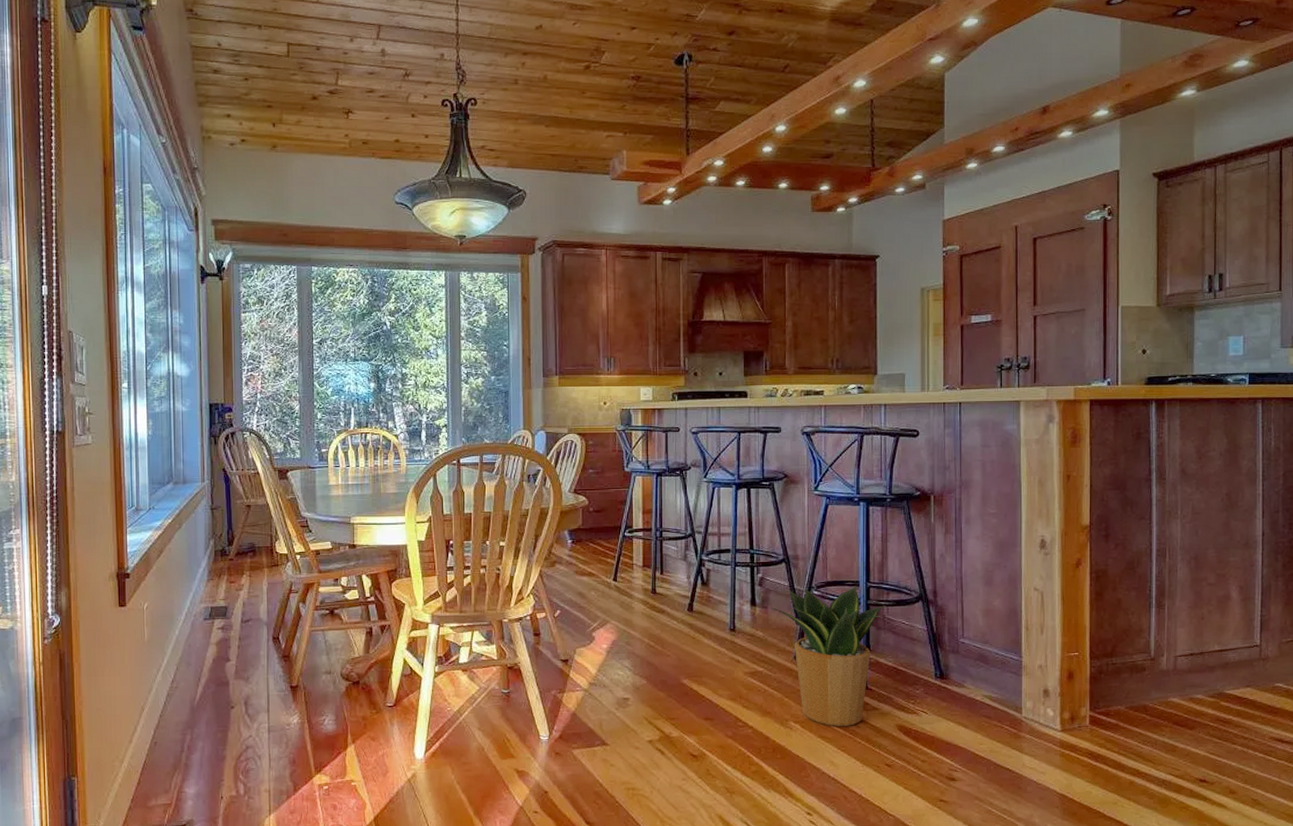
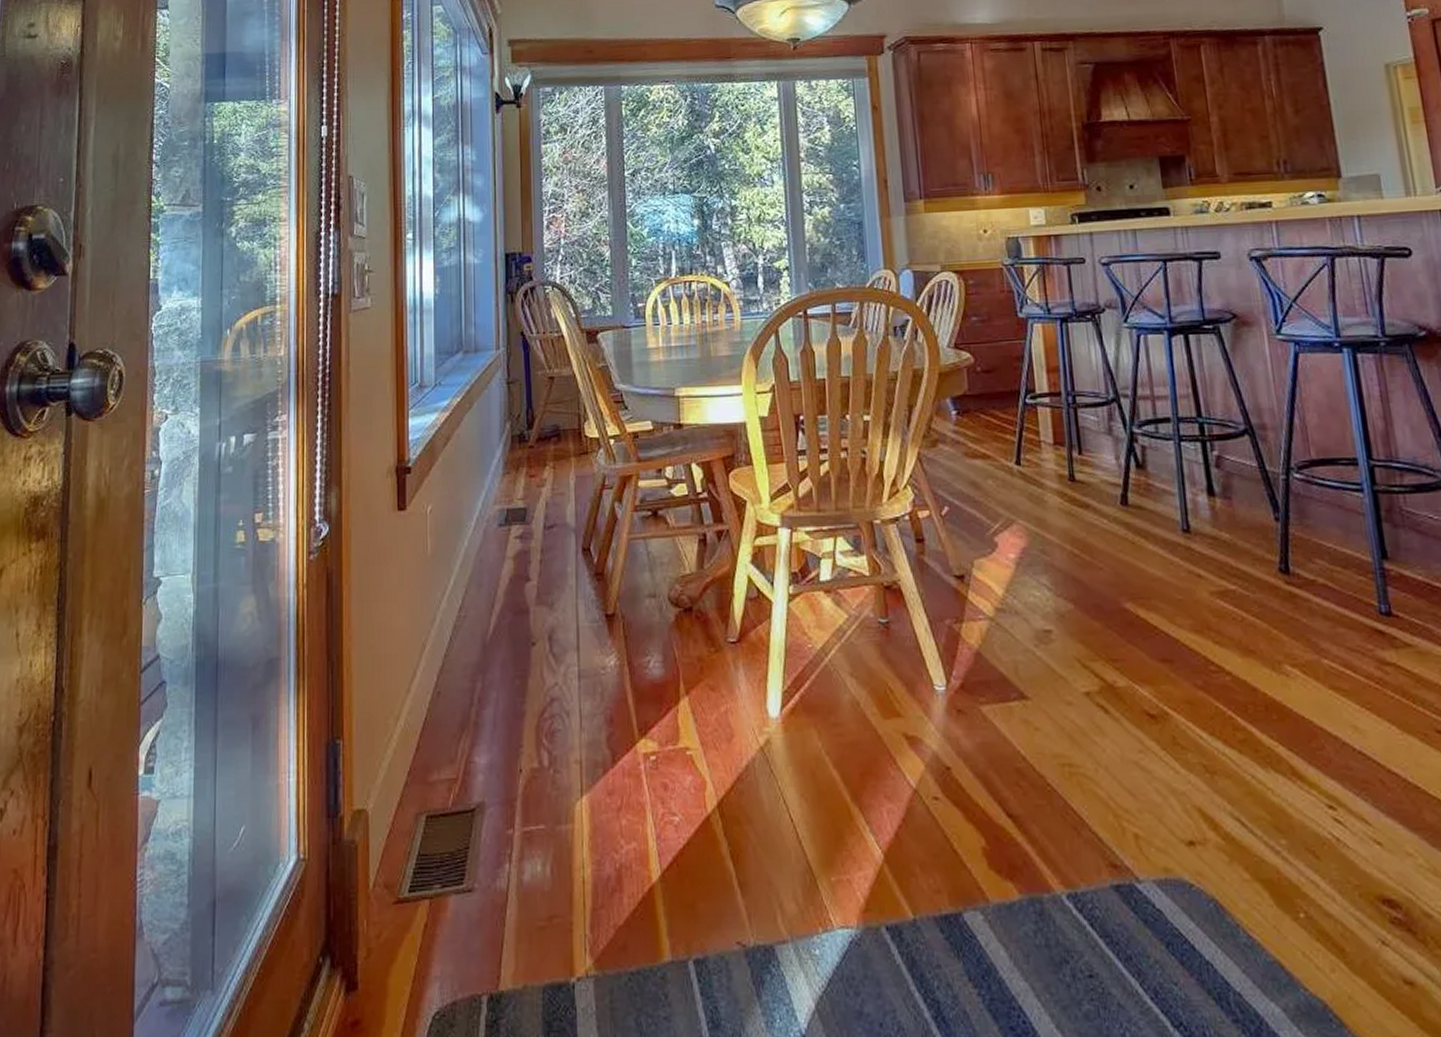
potted plant: present [771,585,887,726] -> none [1236,464,1403,672]

